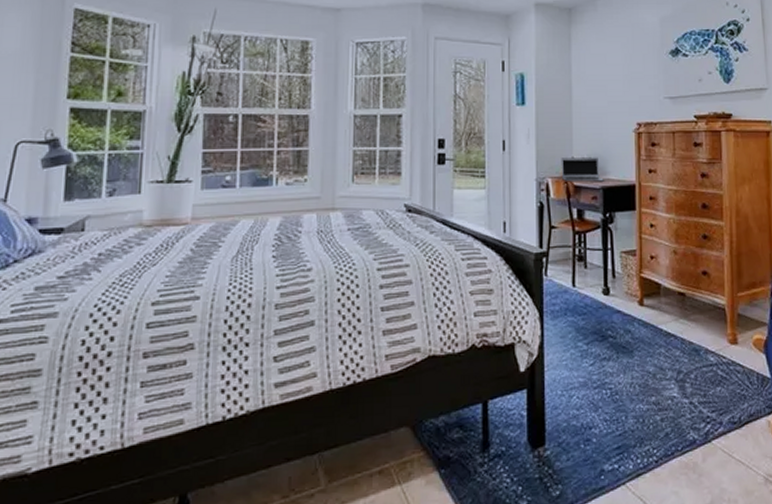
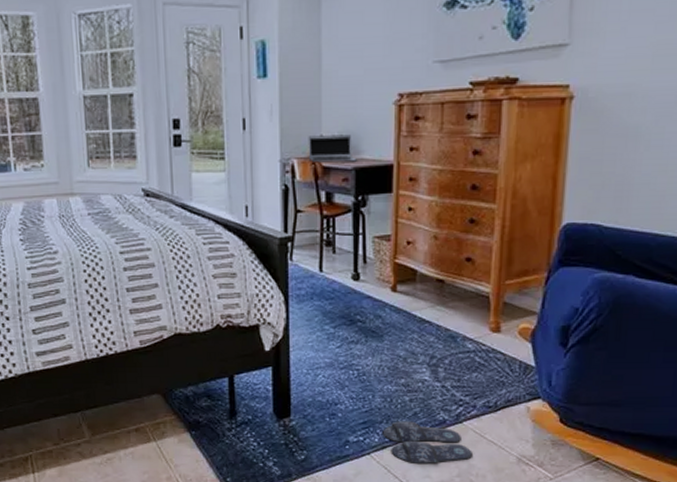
slippers: none [636,443,723,493] -> present [382,421,472,465]

